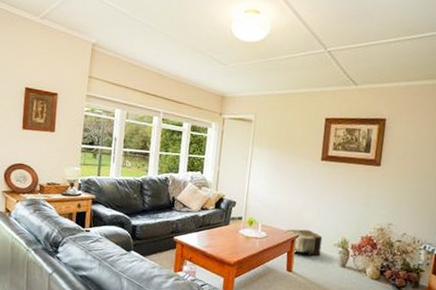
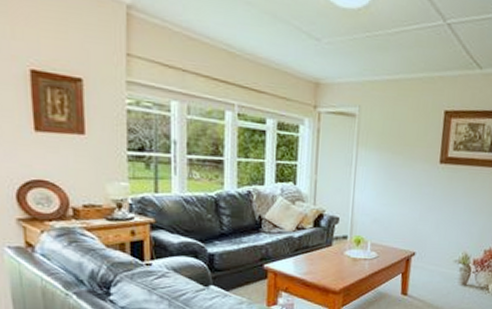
pouf: present [285,229,323,256] -> none [398,246,442,276]

